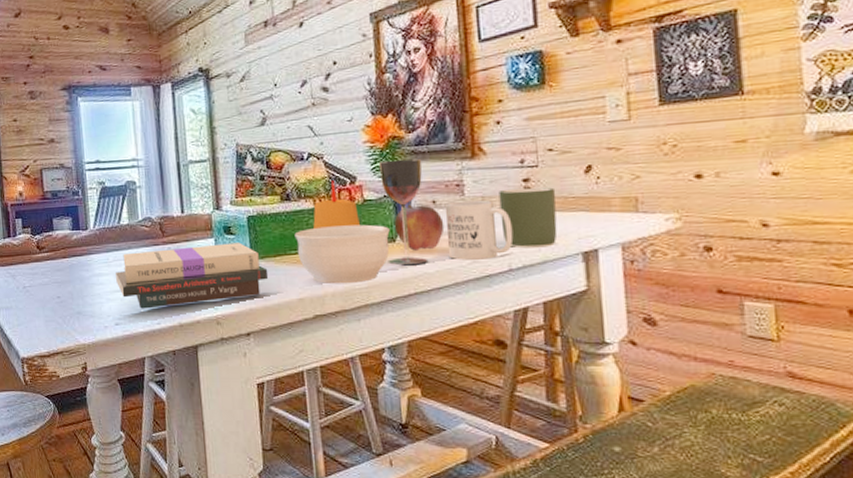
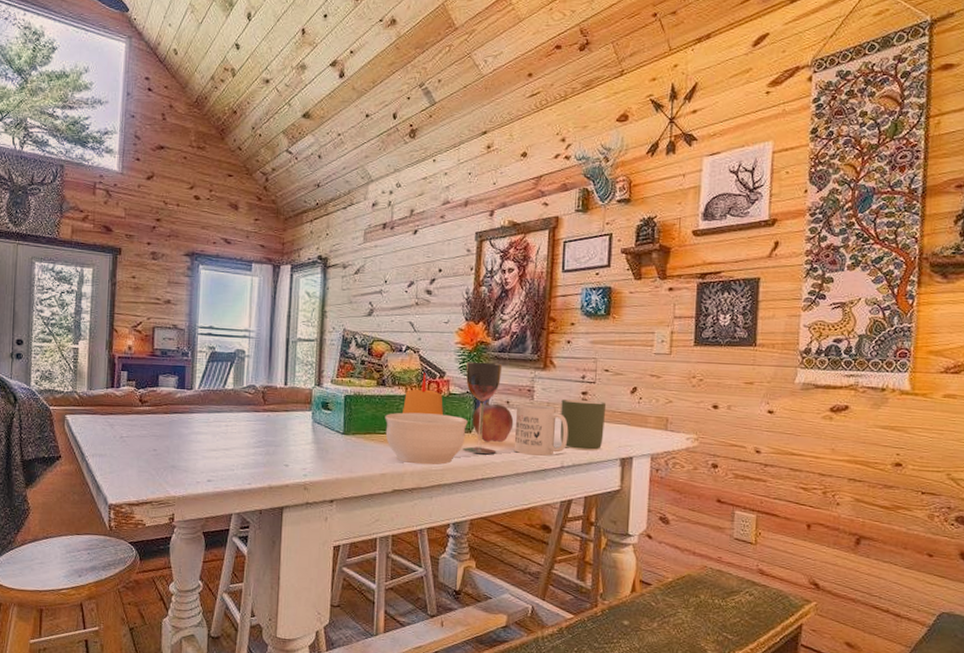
books: present [116,242,269,309] -> none [214,416,357,470]

